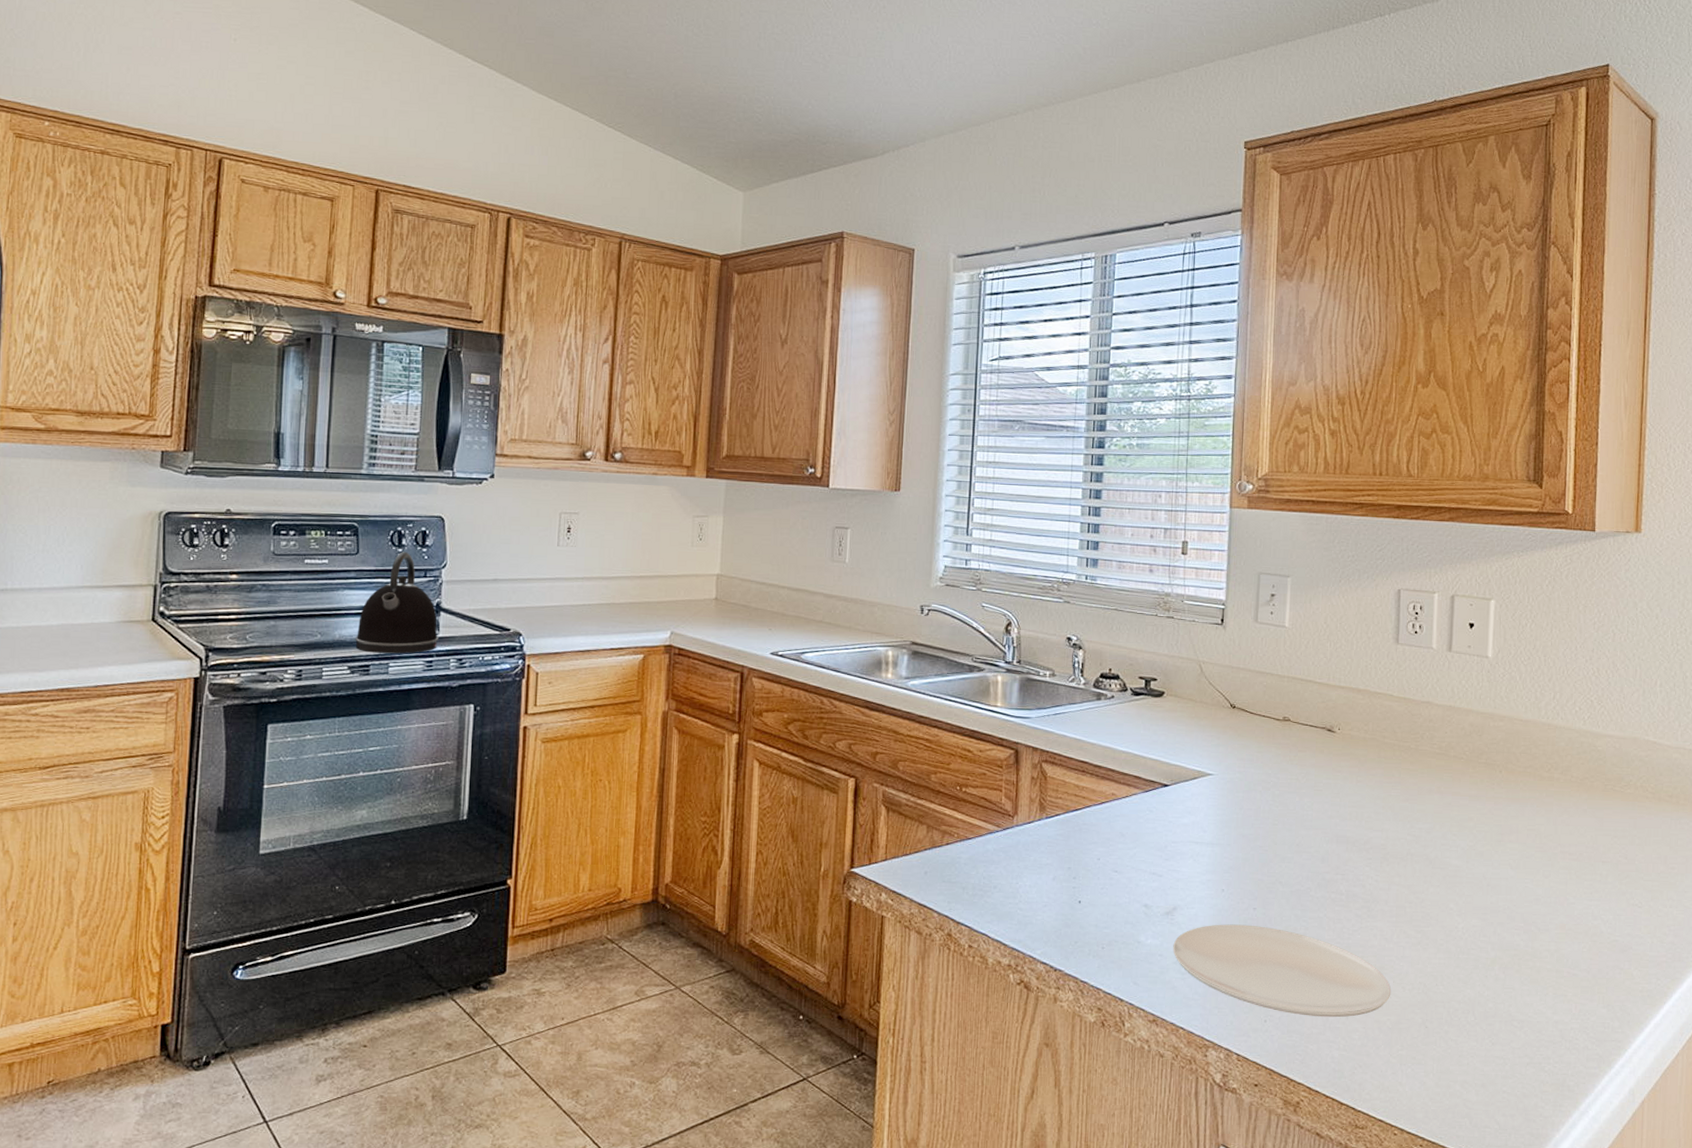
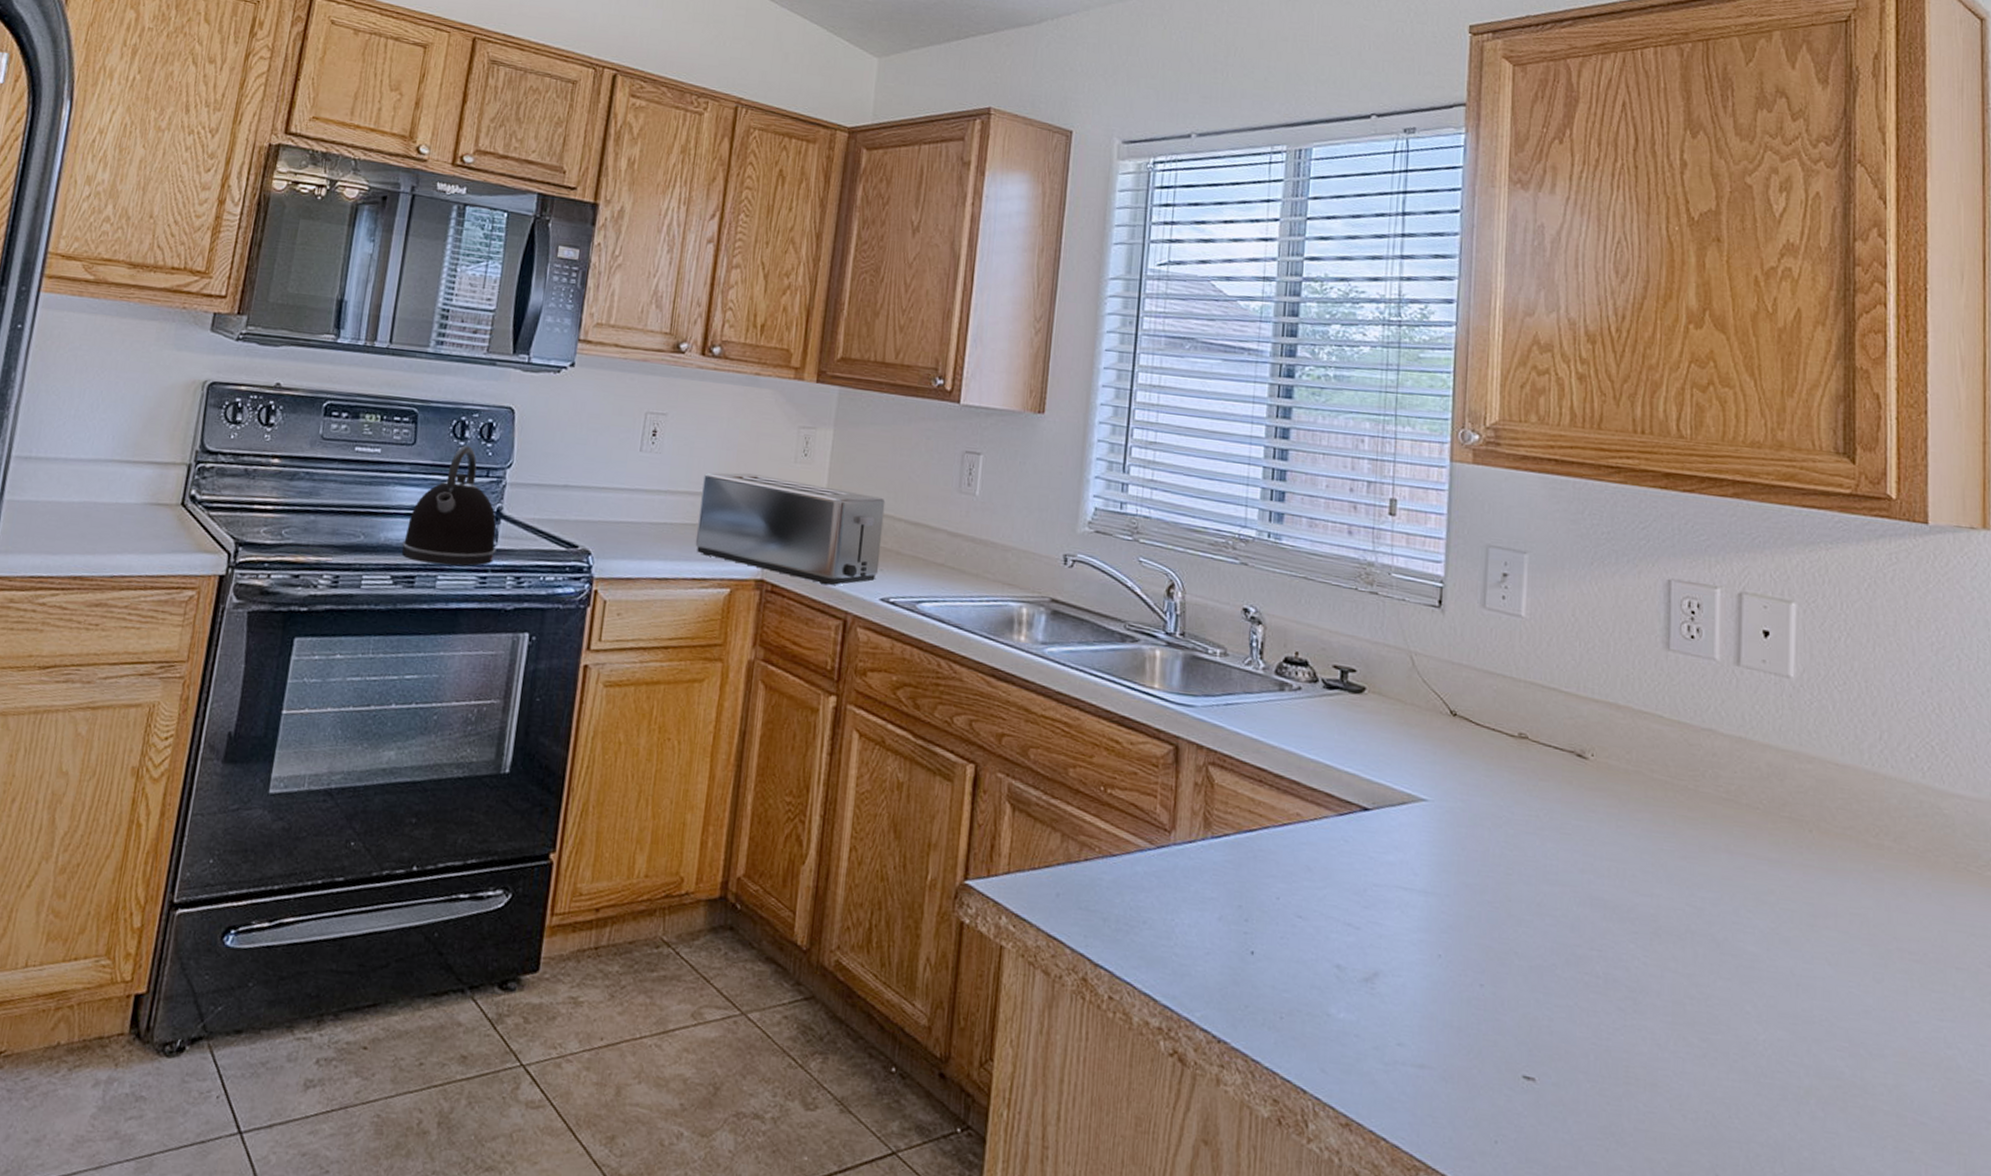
toaster: none [611,558,771,645] -> present [695,472,886,585]
plate: present [1173,924,1391,1018] -> none [1373,1001,1668,1149]

